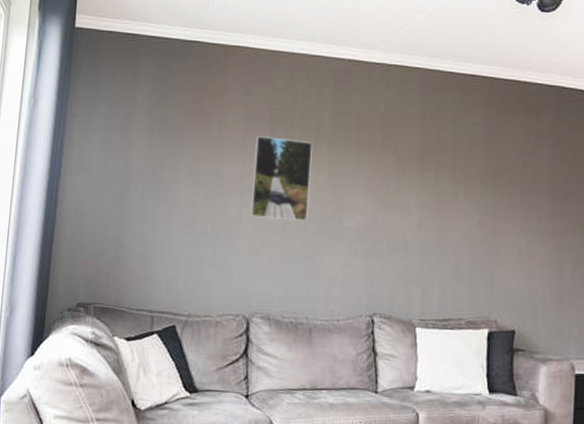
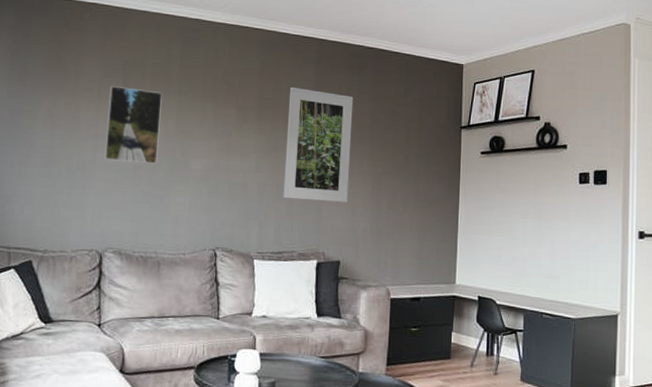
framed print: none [448,132,530,264] -> present [283,86,354,202]

